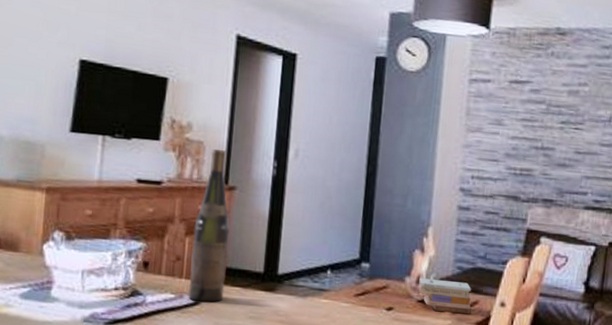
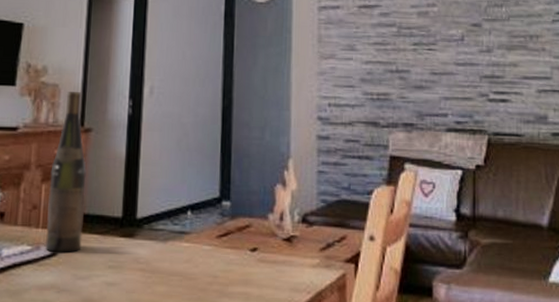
books: present [419,278,471,315] -> none [283,214,339,251]

